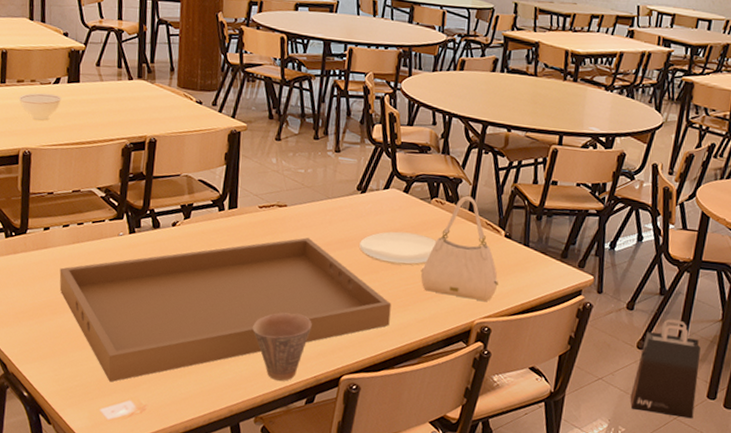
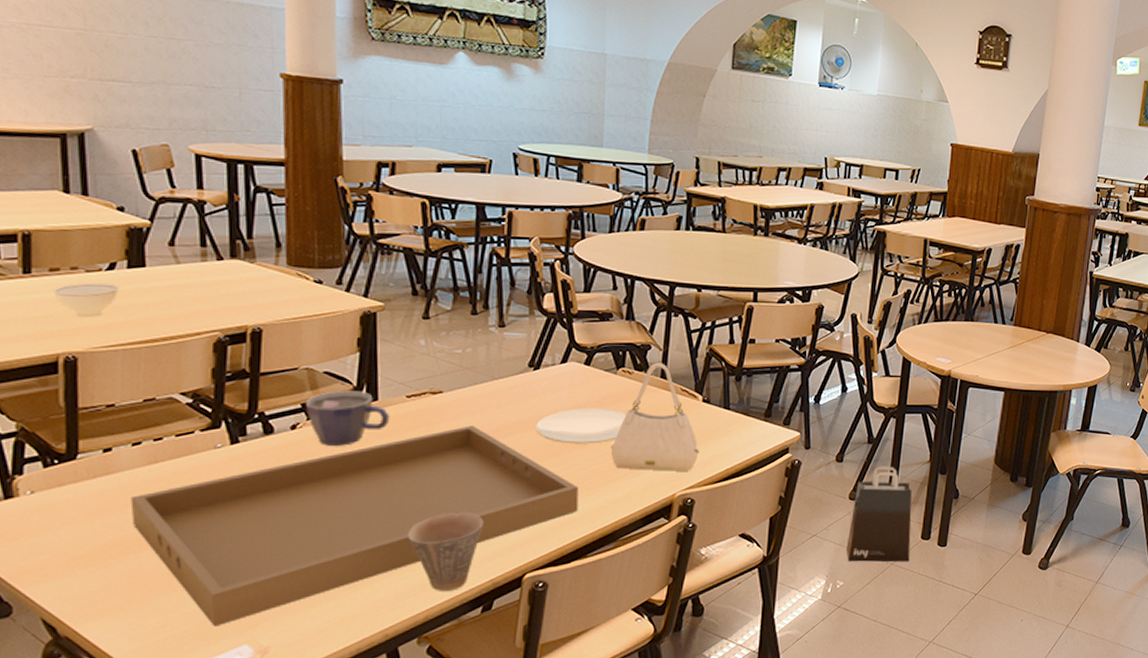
cup: none [183,196,246,244] -> present [305,391,390,446]

